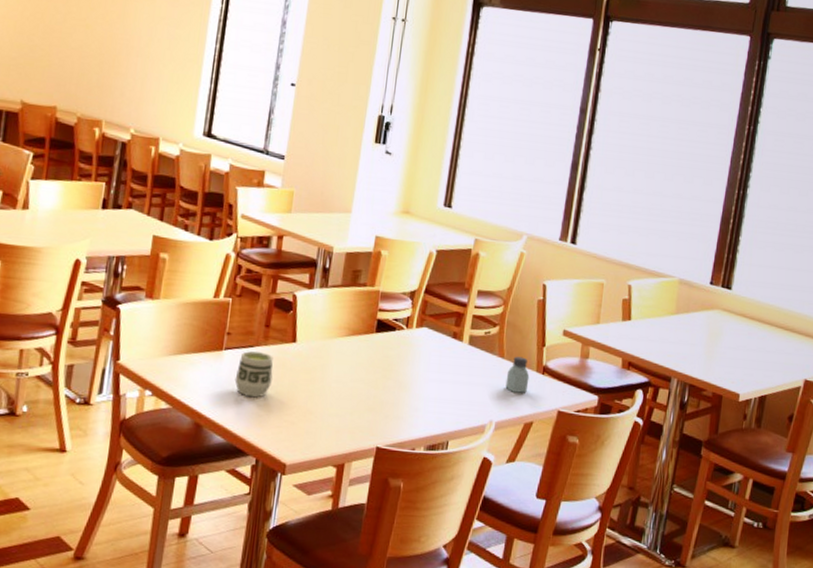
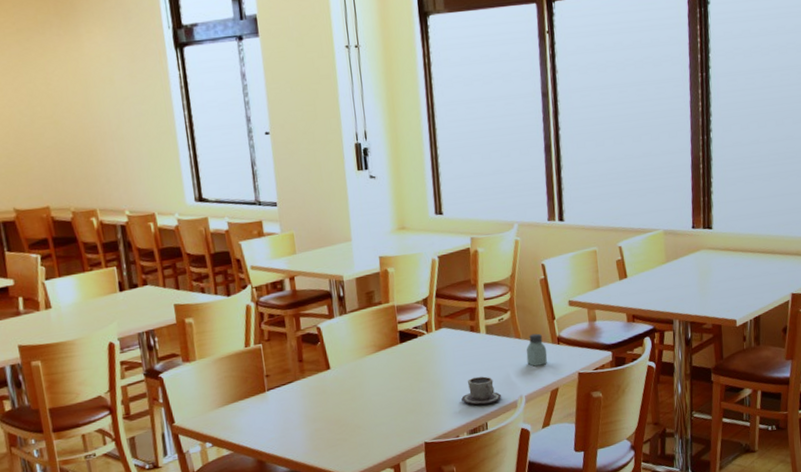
cup: present [234,351,273,398] -> none [283,385,318,427]
cup: none [427,389,471,422] -> present [461,376,502,405]

